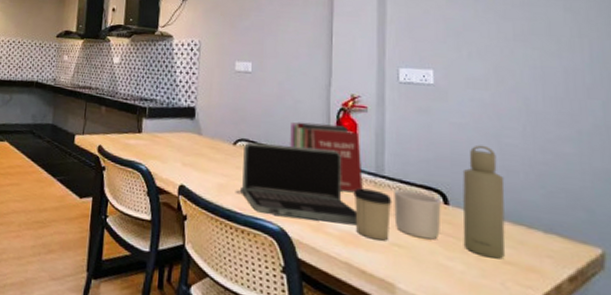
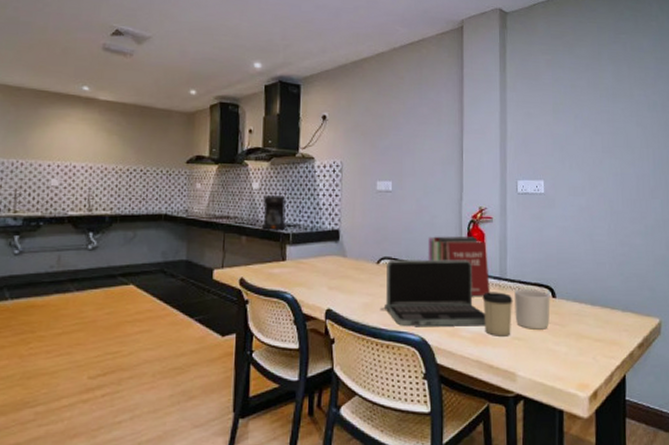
coffee maker: none [119,69,144,104] -> present [261,195,286,231]
bottle: present [462,145,506,259] -> none [566,243,596,338]

